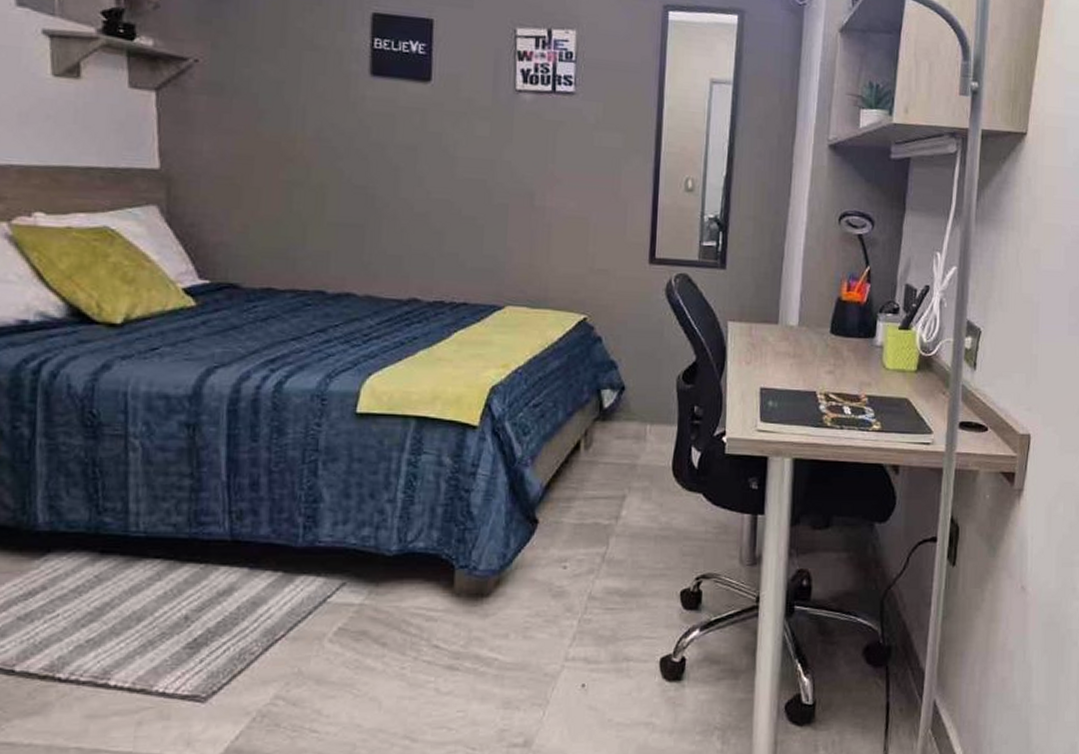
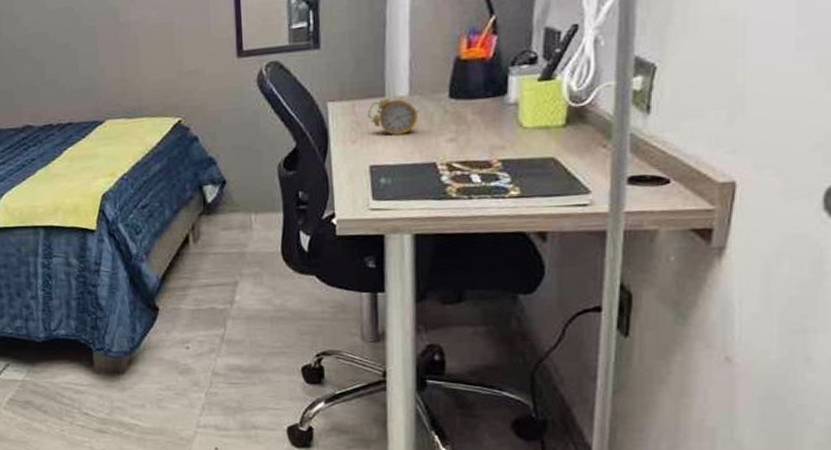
alarm clock: none [762,325,806,361] -> present [368,97,420,135]

